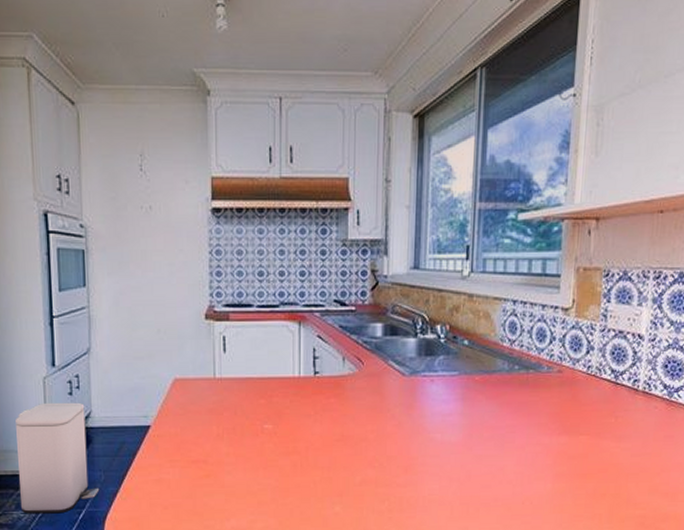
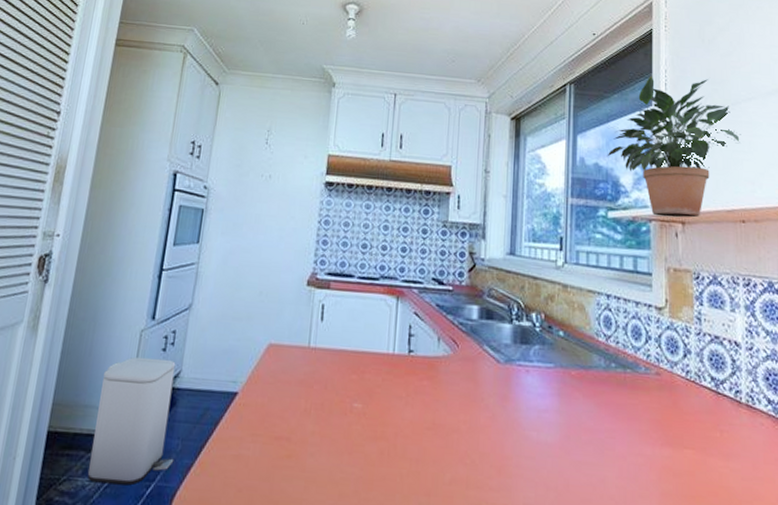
potted plant: none [520,47,671,214] -> present [607,76,741,218]

